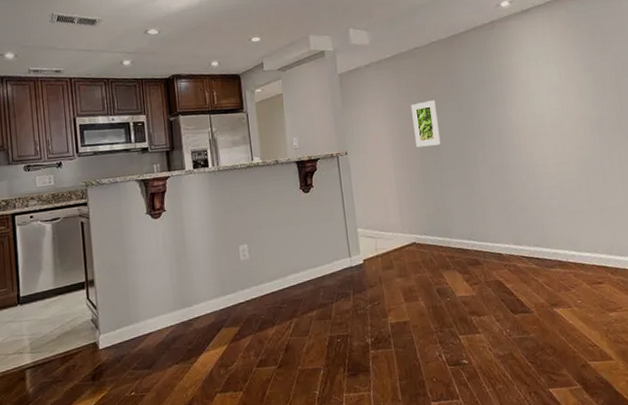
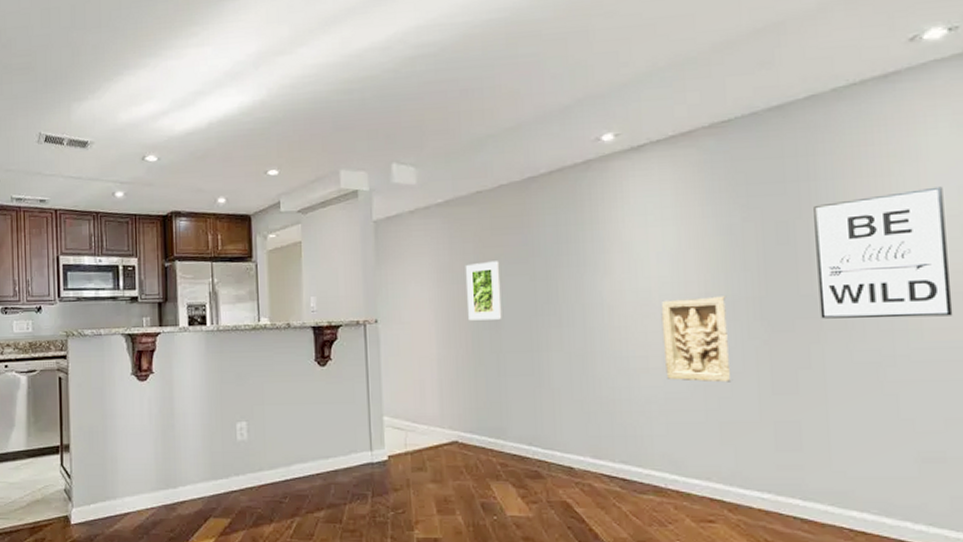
stone relief: none [552,116,604,181] -> present [661,296,732,383]

